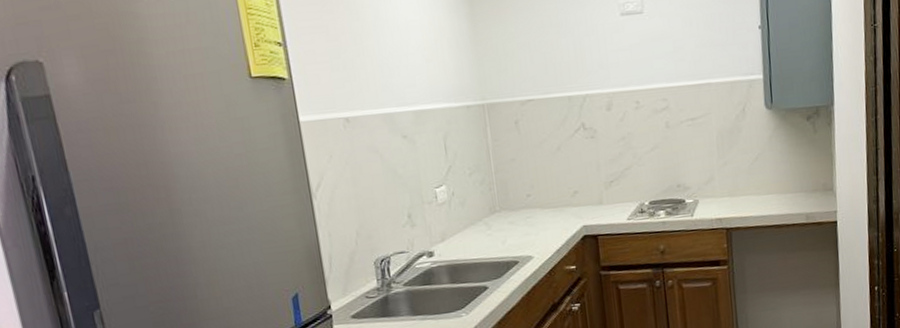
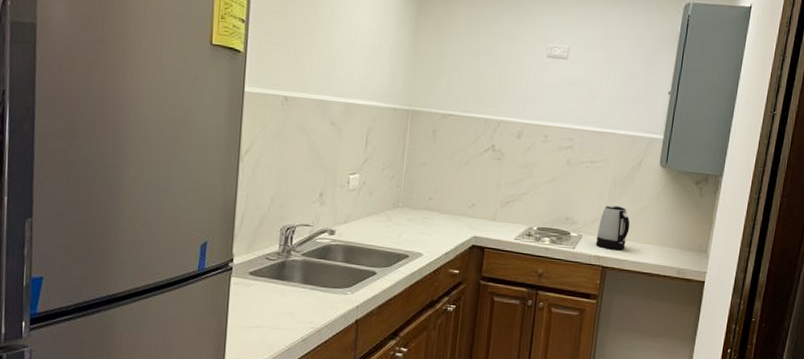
kettle: none [713,160,747,209] -> present [595,205,630,250]

